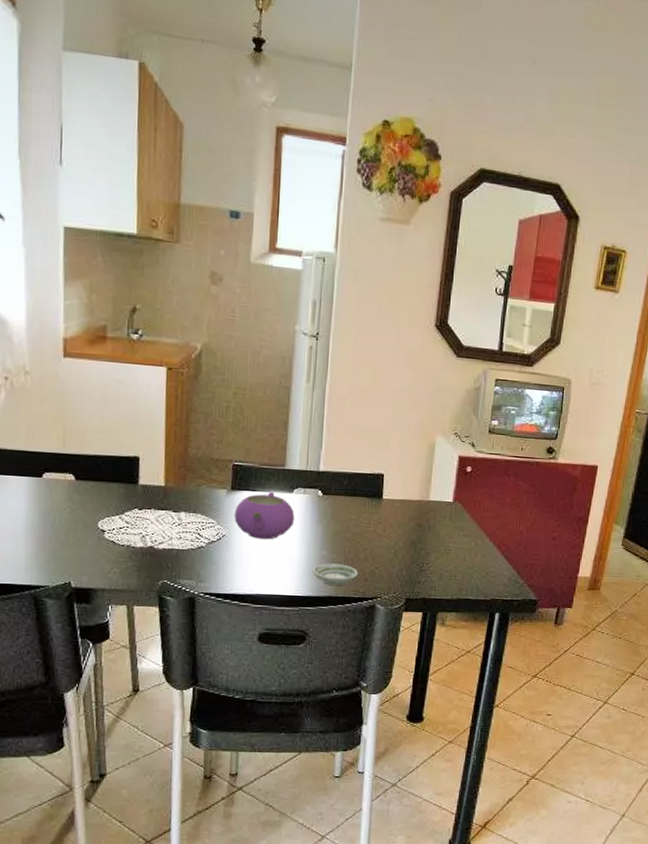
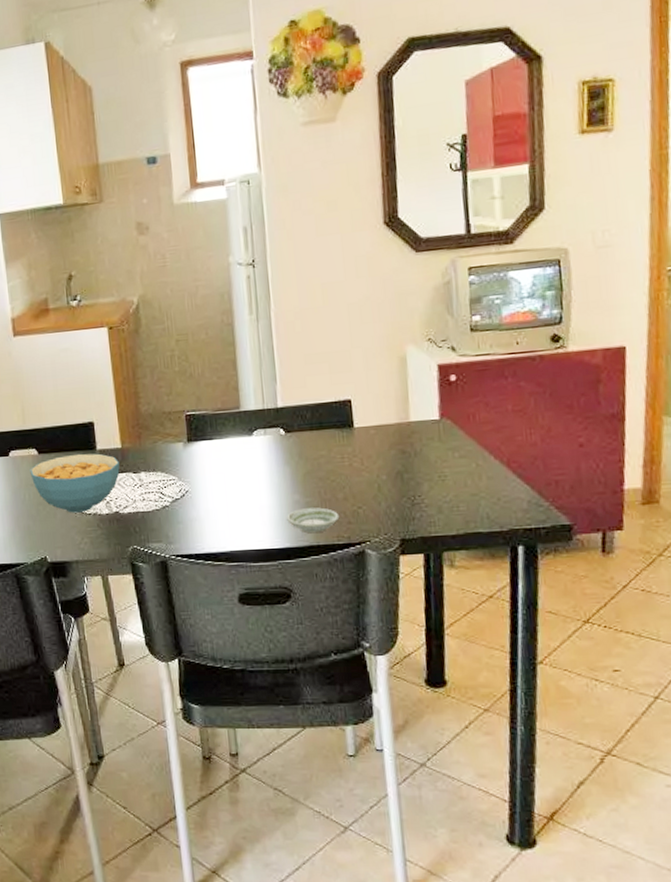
cereal bowl: none [64,485,160,543] -> present [30,453,120,513]
teapot: present [234,491,295,540] -> none [194,437,259,491]

